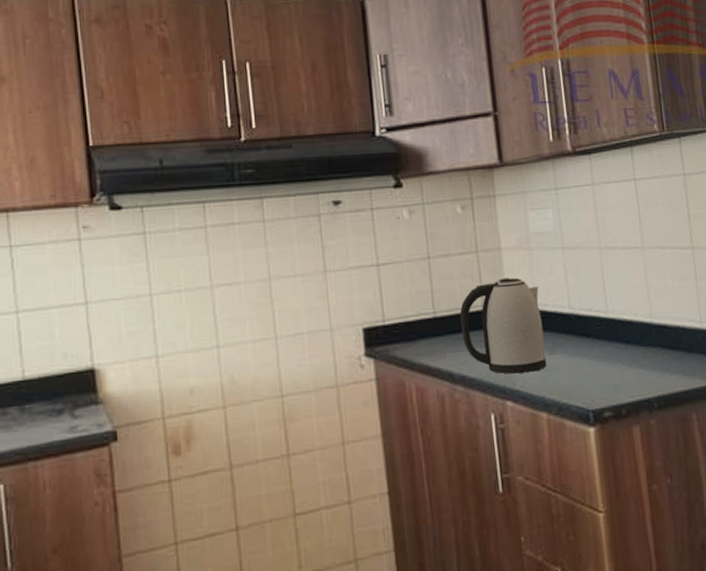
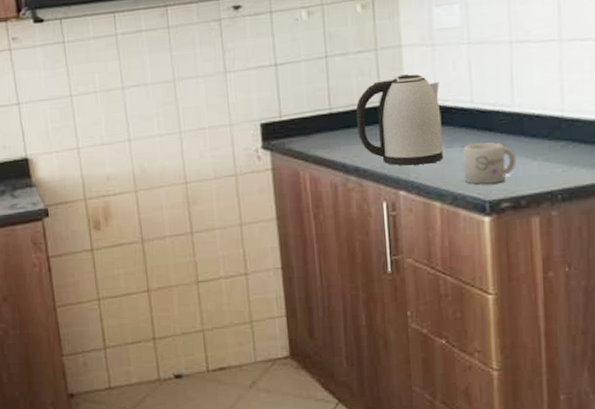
mug: none [565,348,615,393] -> present [463,142,517,185]

